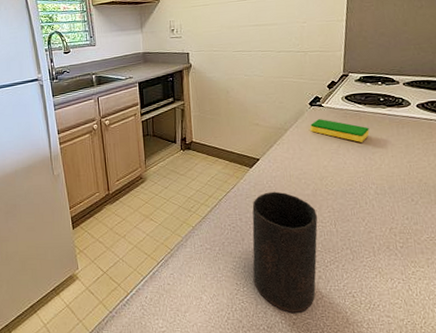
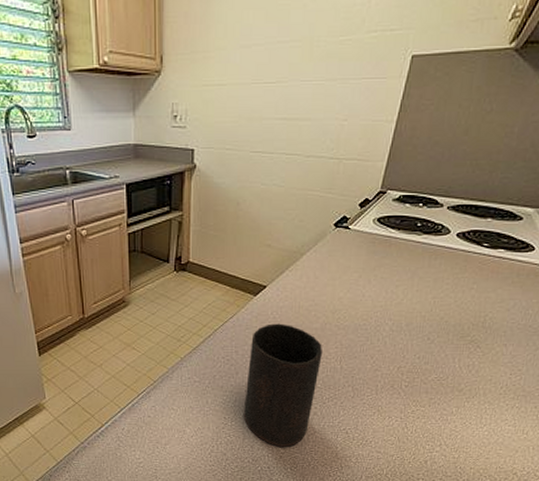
dish sponge: present [310,119,370,142] -> none [330,244,398,273]

